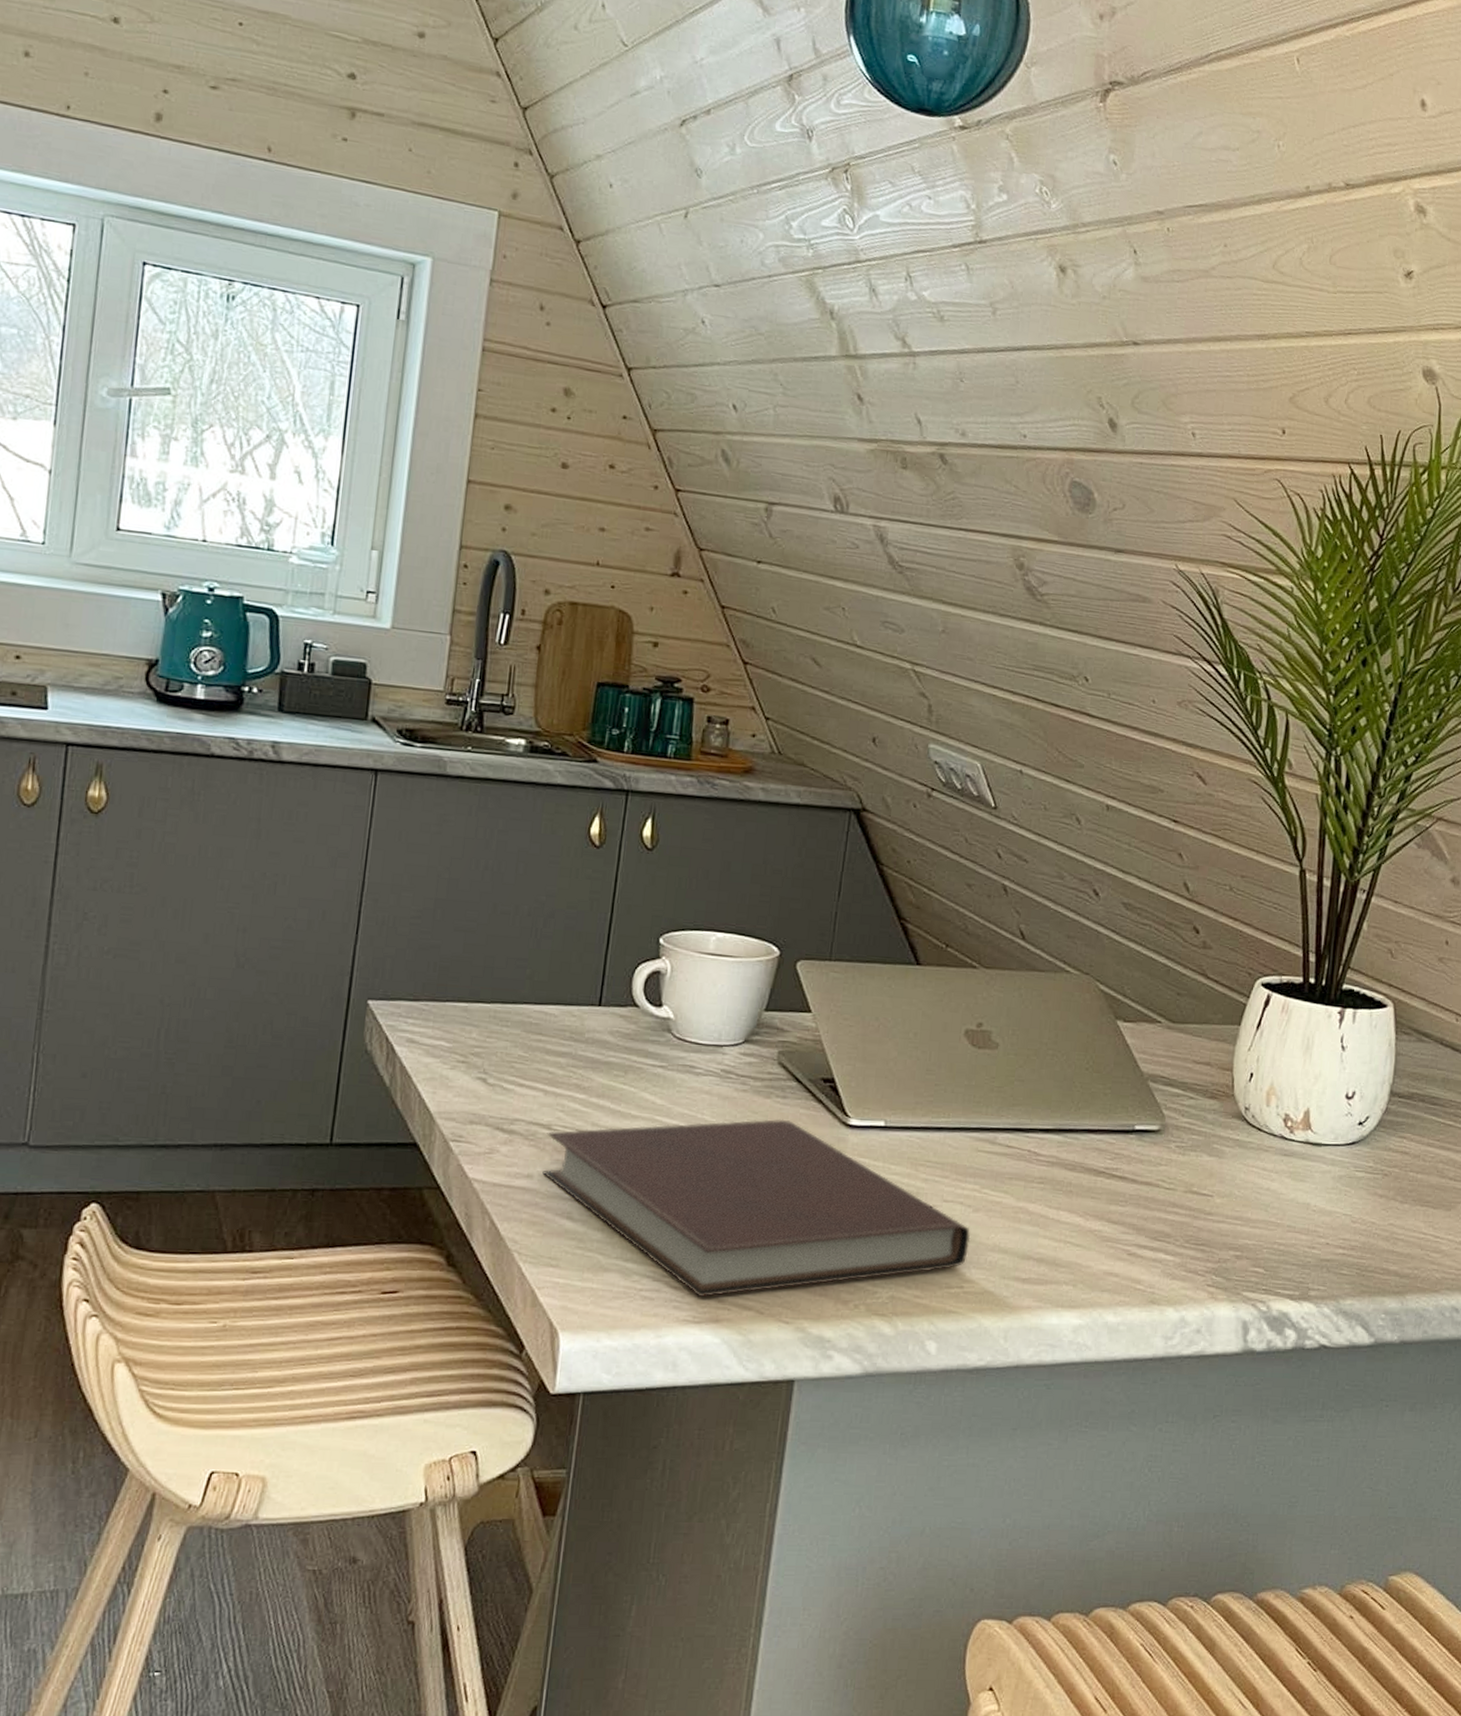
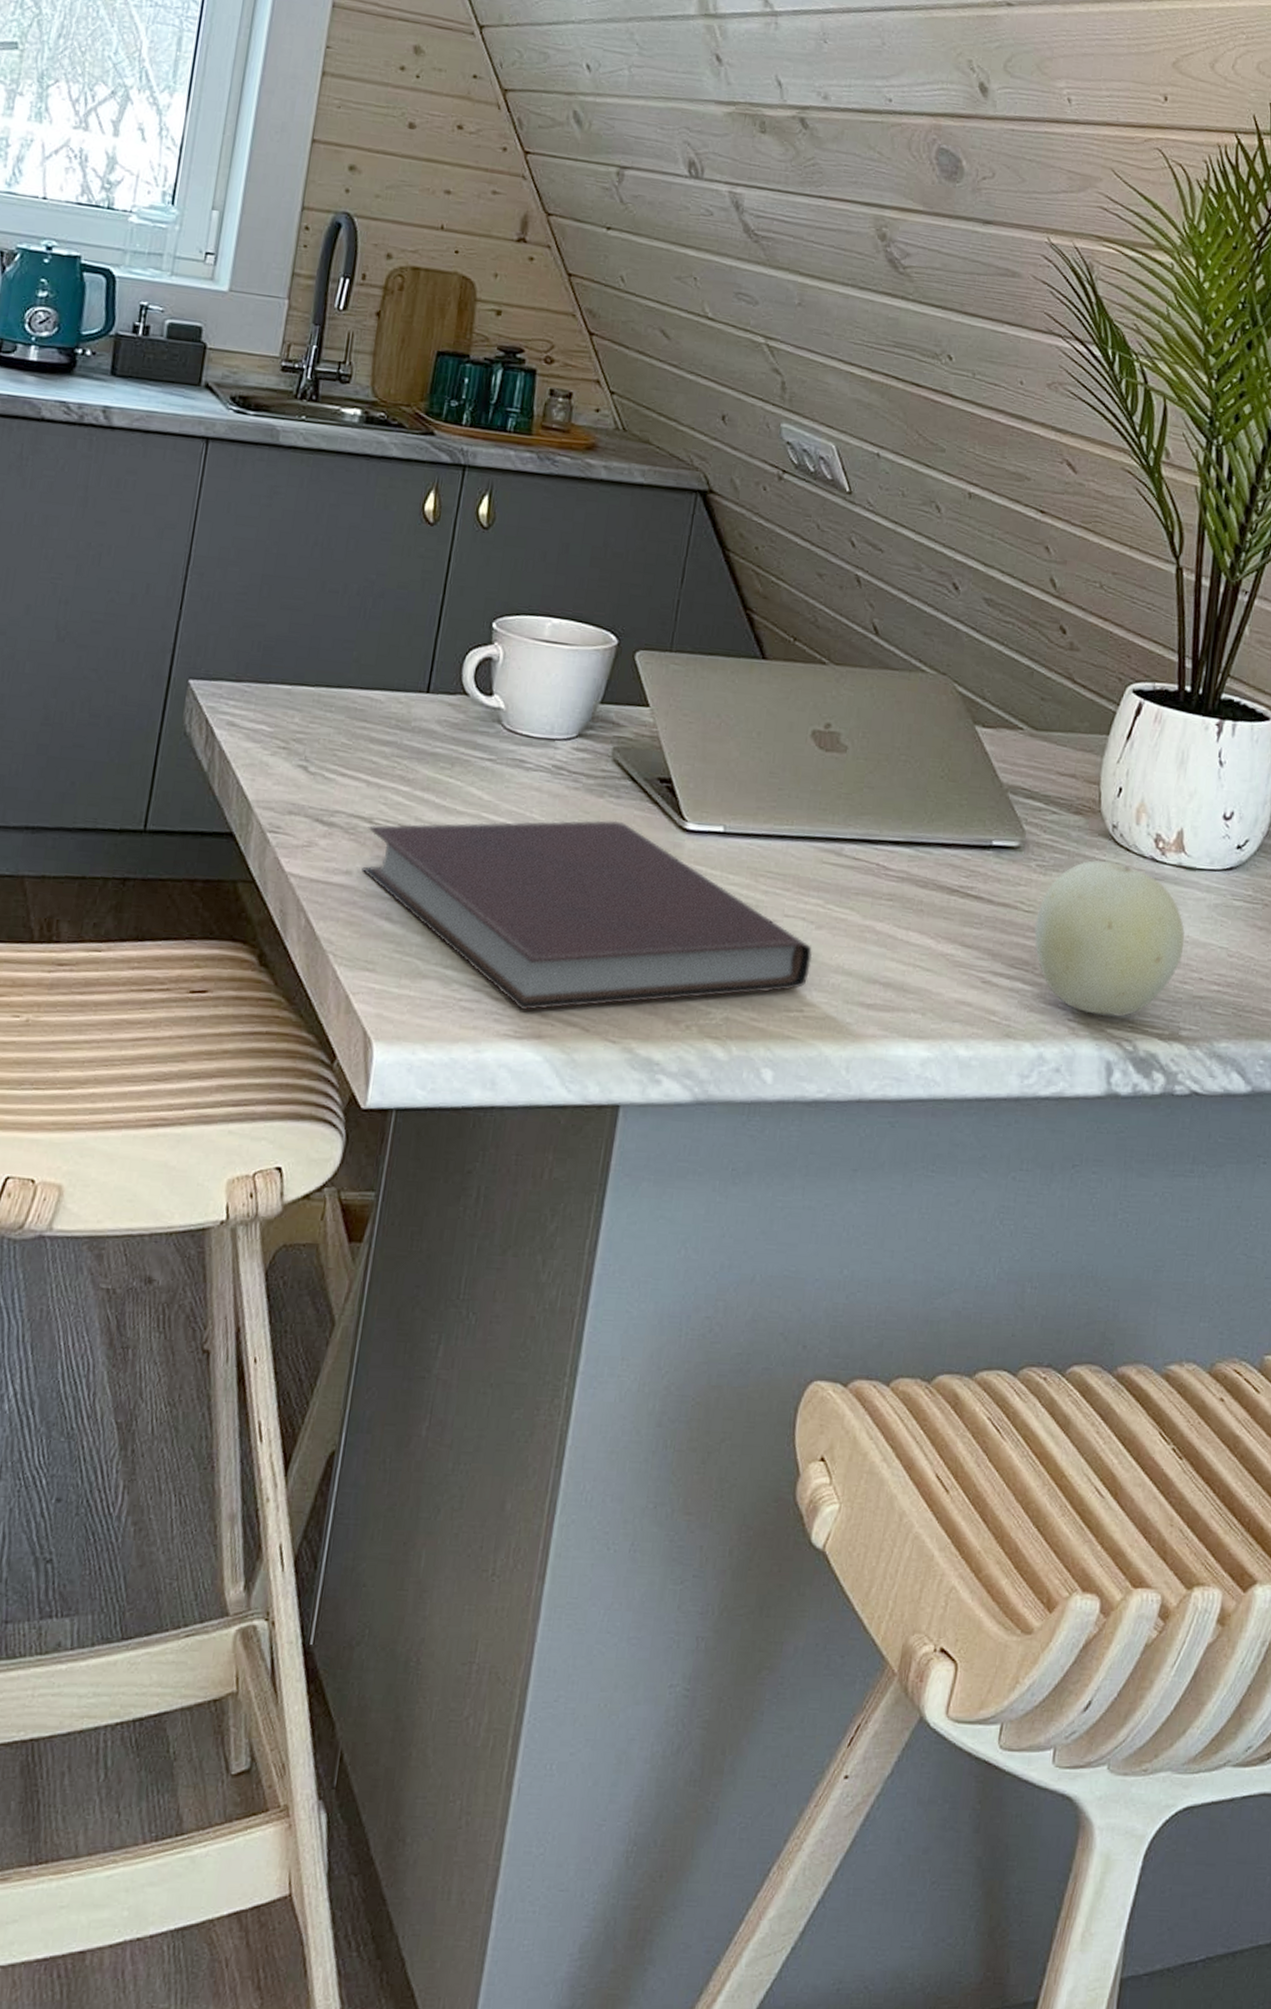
fruit: none [1175,1139,1312,1281] -> present [1034,859,1185,1017]

